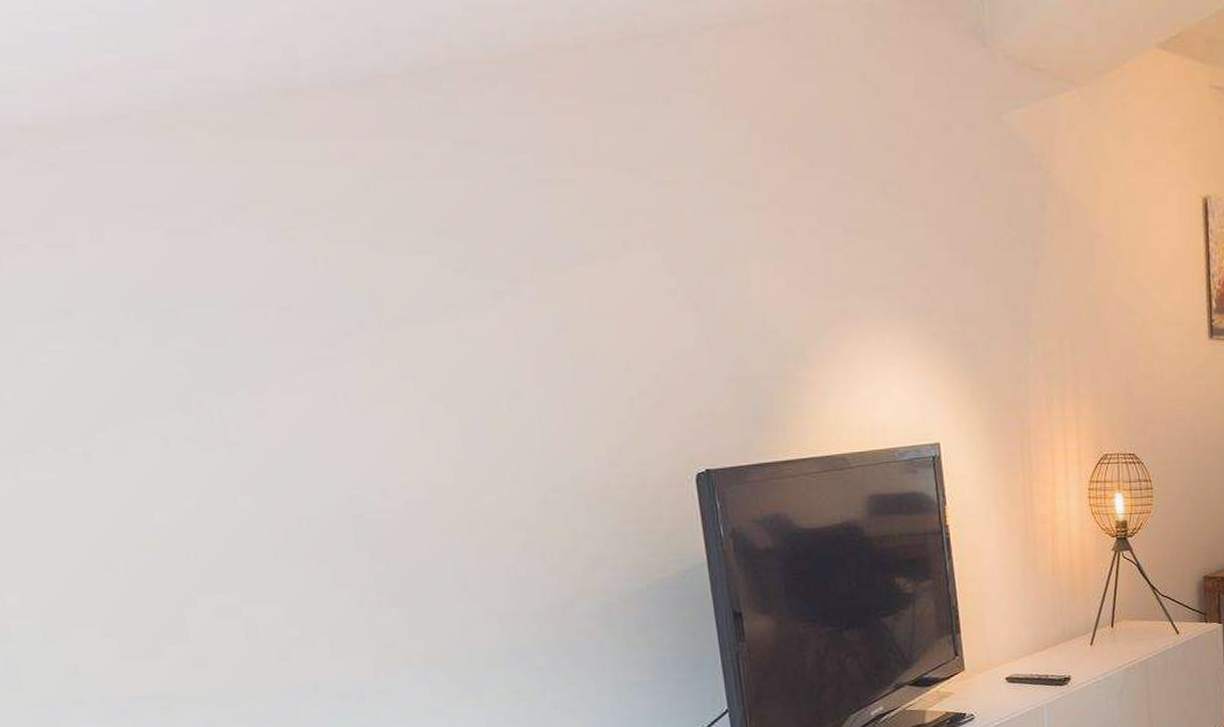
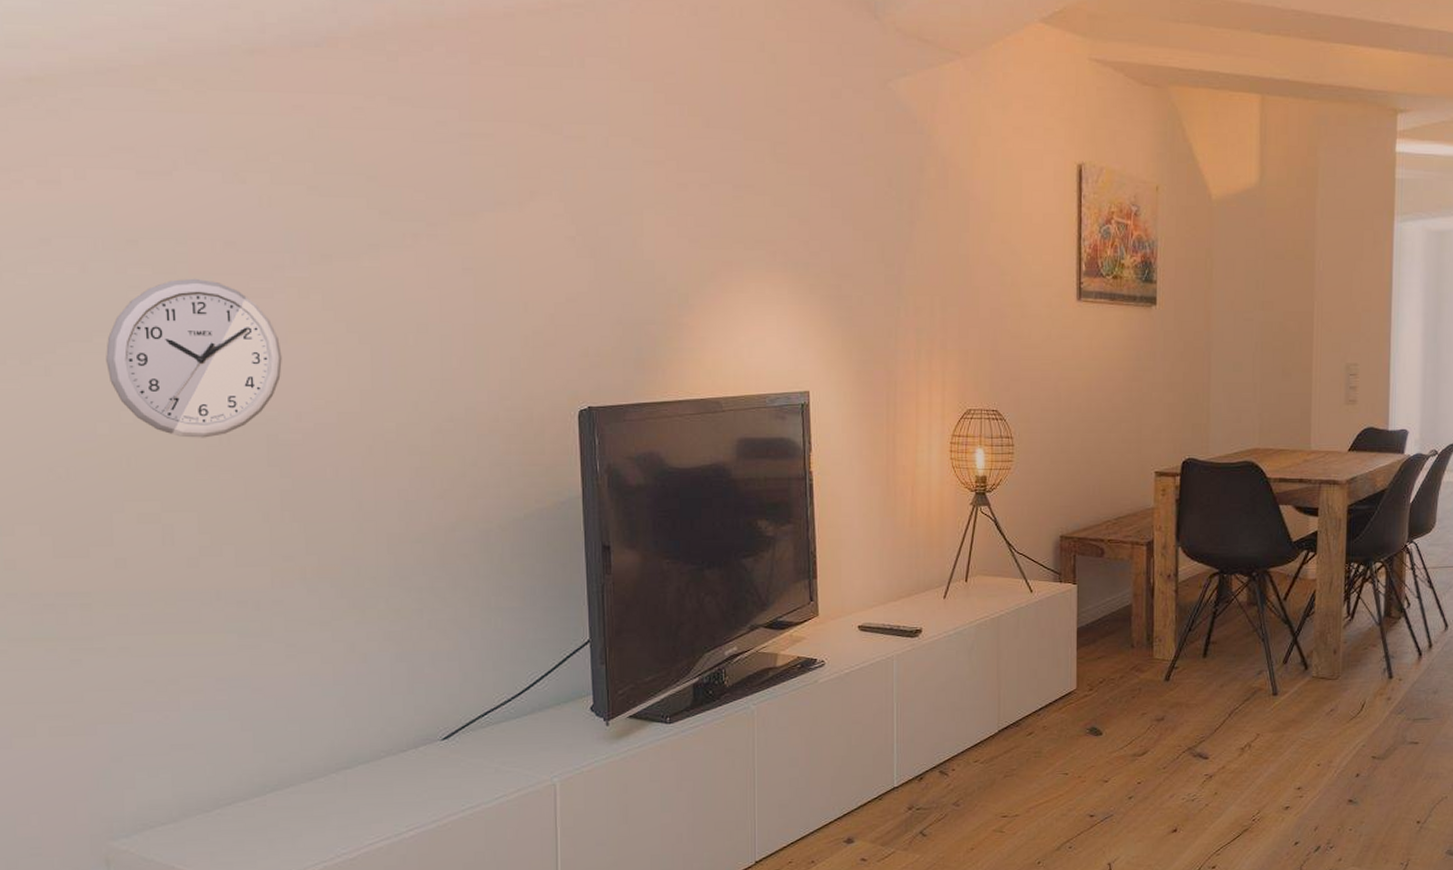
wall clock: none [153,348,361,524] -> present [106,278,282,438]

